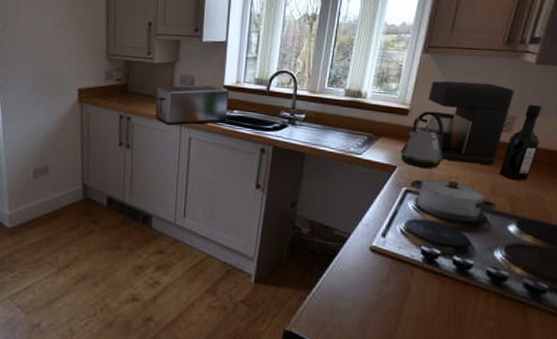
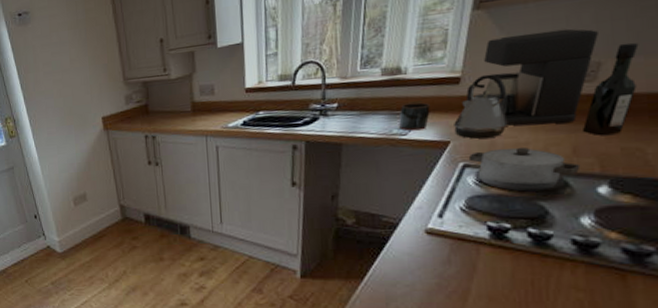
toaster: present [155,85,230,126] -> none [176,90,253,138]
mug: none [356,125,382,152] -> present [399,102,430,131]

